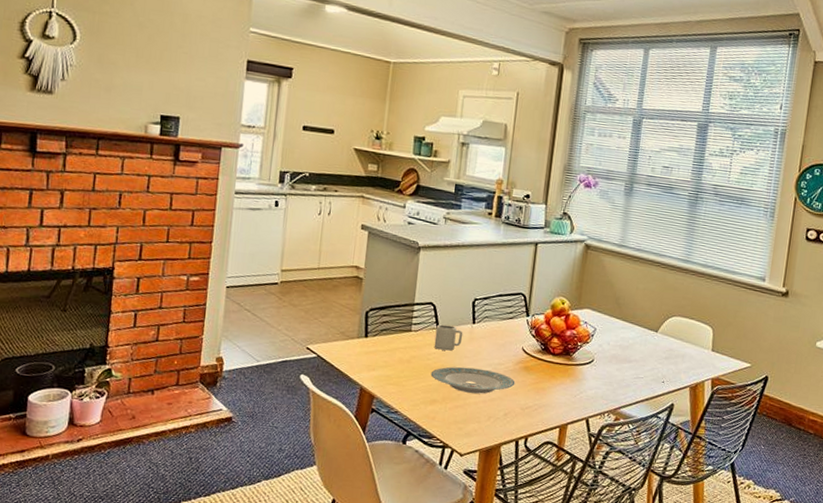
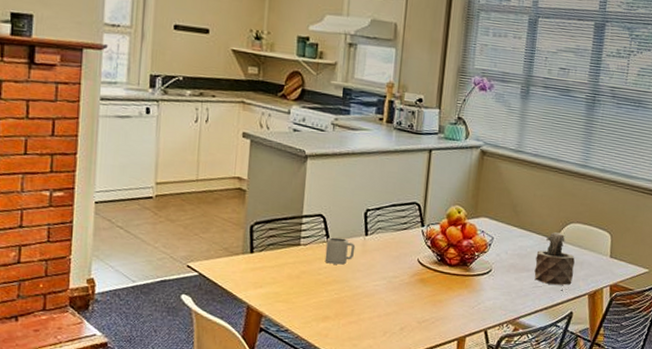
plate: present [430,366,515,394] -> none [322,281,411,309]
succulent plant: none [636,325,677,377] -> present [534,232,575,285]

